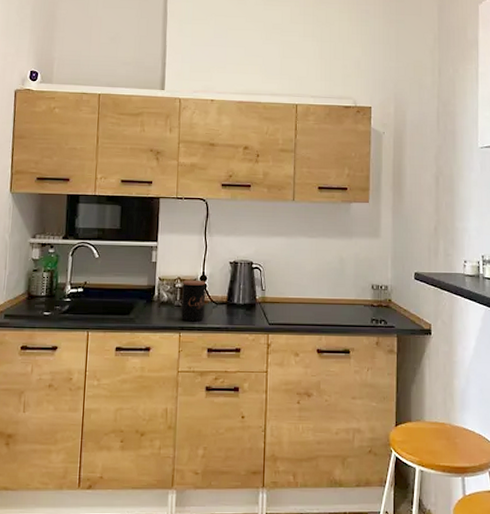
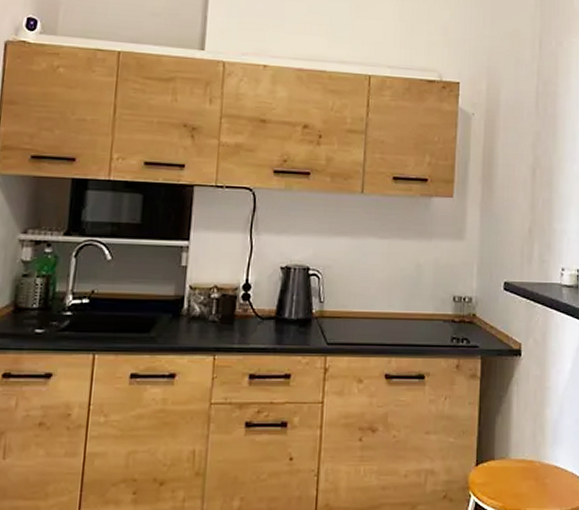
coffee jar: present [181,279,205,322] -> none [217,288,249,342]

